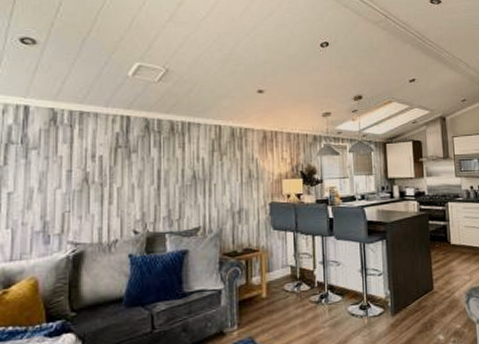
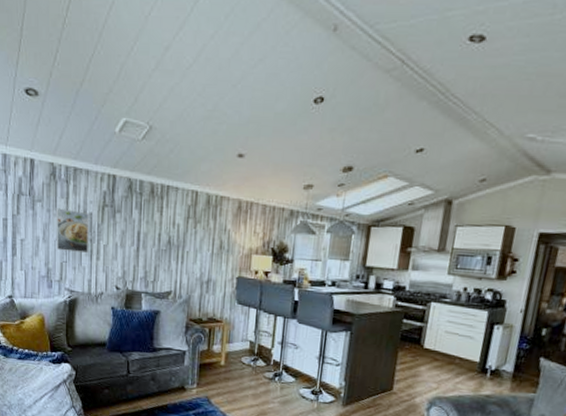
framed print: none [57,154,99,200] -> present [57,208,90,253]

